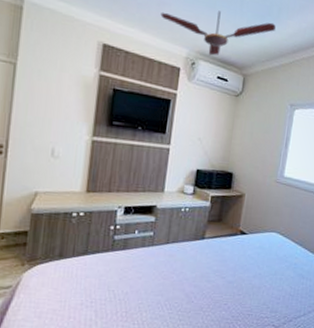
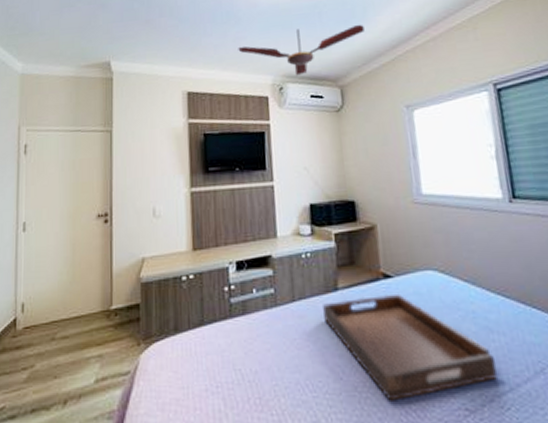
serving tray: none [189,245,301,318] -> present [323,293,498,401]

